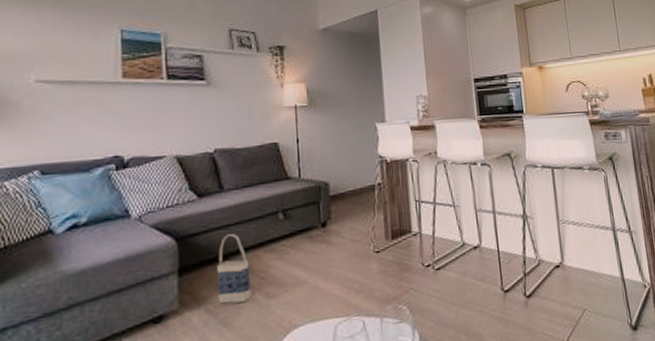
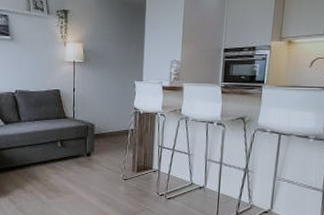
bag: present [217,234,252,304] -> none [16,152,38,198]

